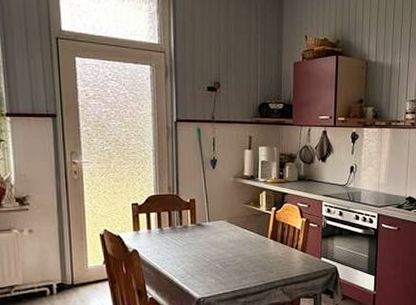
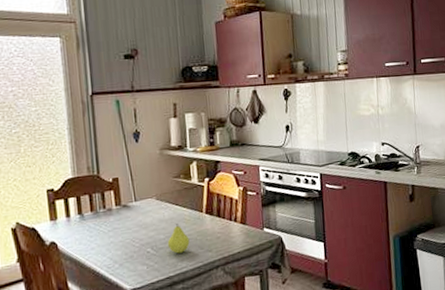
fruit: none [234,245,254,272] -> present [167,224,190,254]

